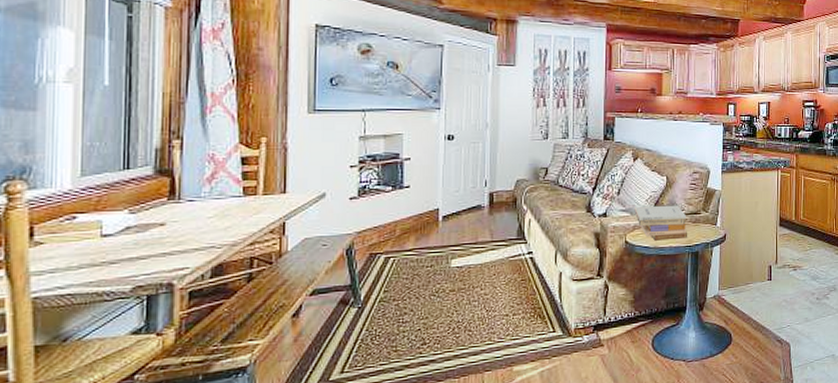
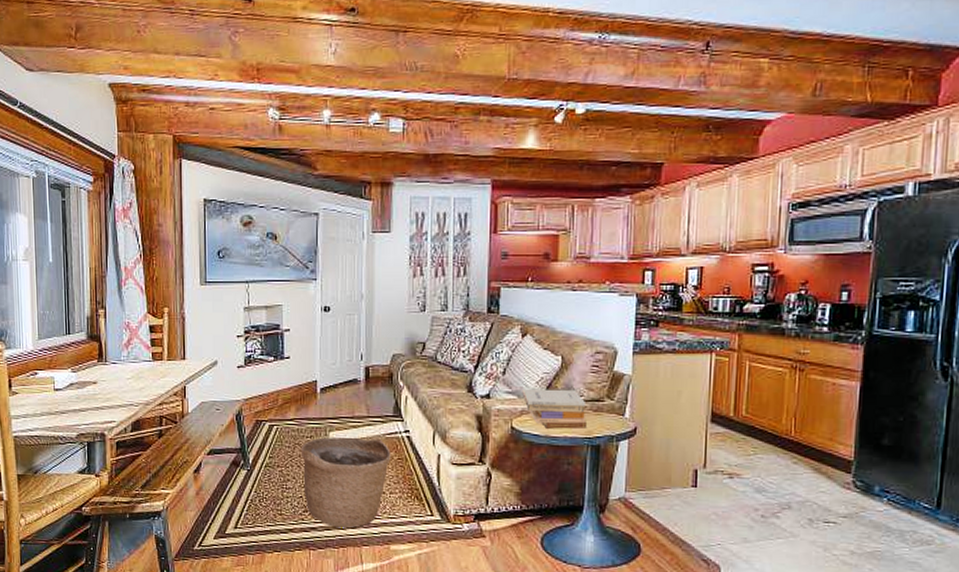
basket: none [419,262,514,357] -> present [300,436,391,528]

